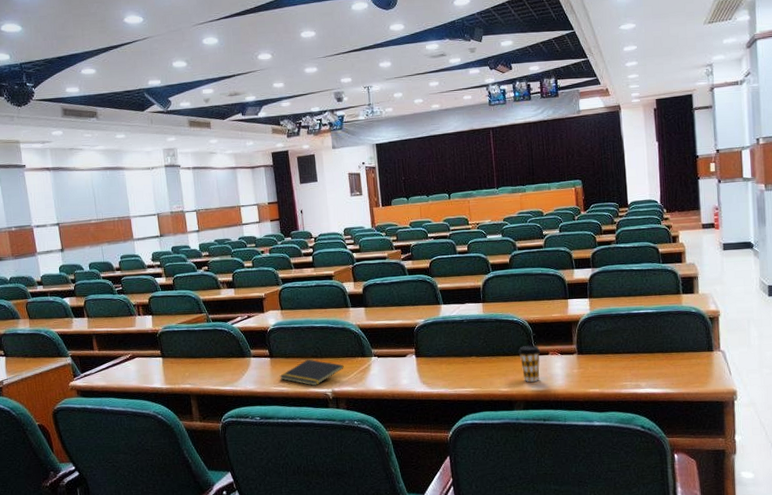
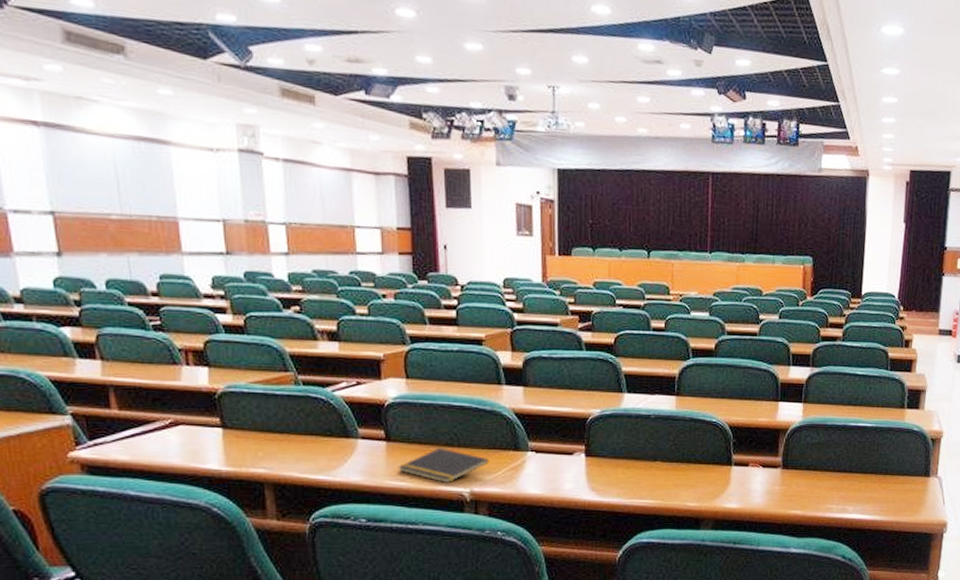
coffee cup: present [518,345,541,382] -> none [713,453,740,497]

